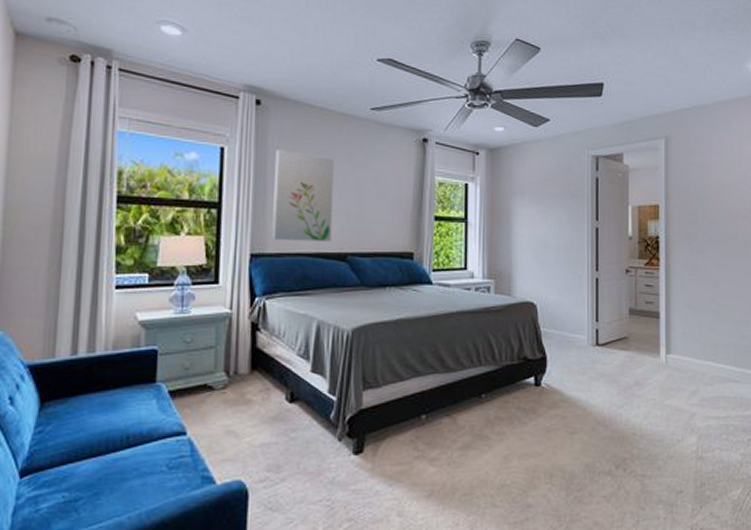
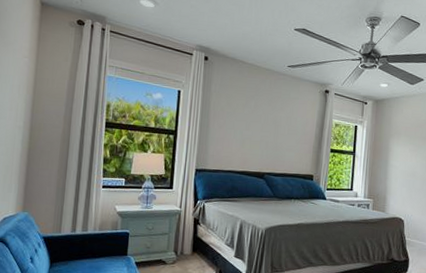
wall art: present [272,150,334,242] -> none [211,94,259,164]

